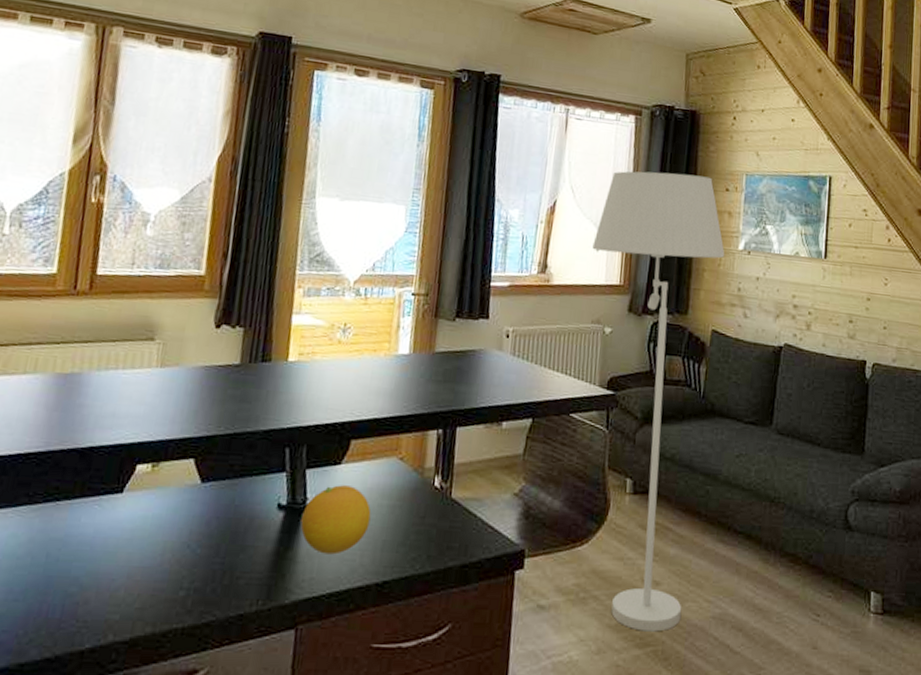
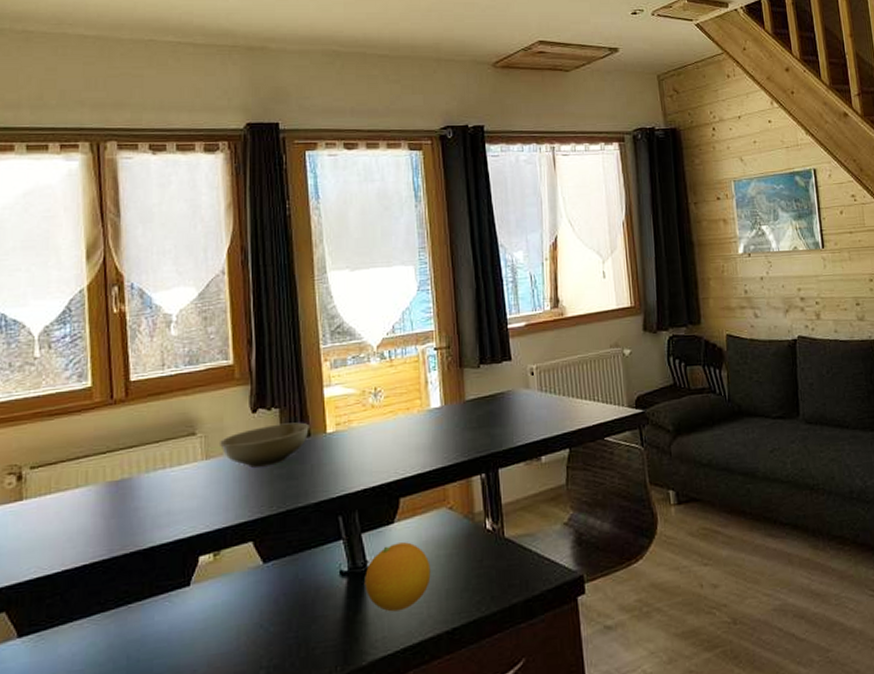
bowl: none [176,343,272,385] -> present [218,422,309,468]
floor lamp: present [592,171,725,632] -> none [598,189,744,635]

